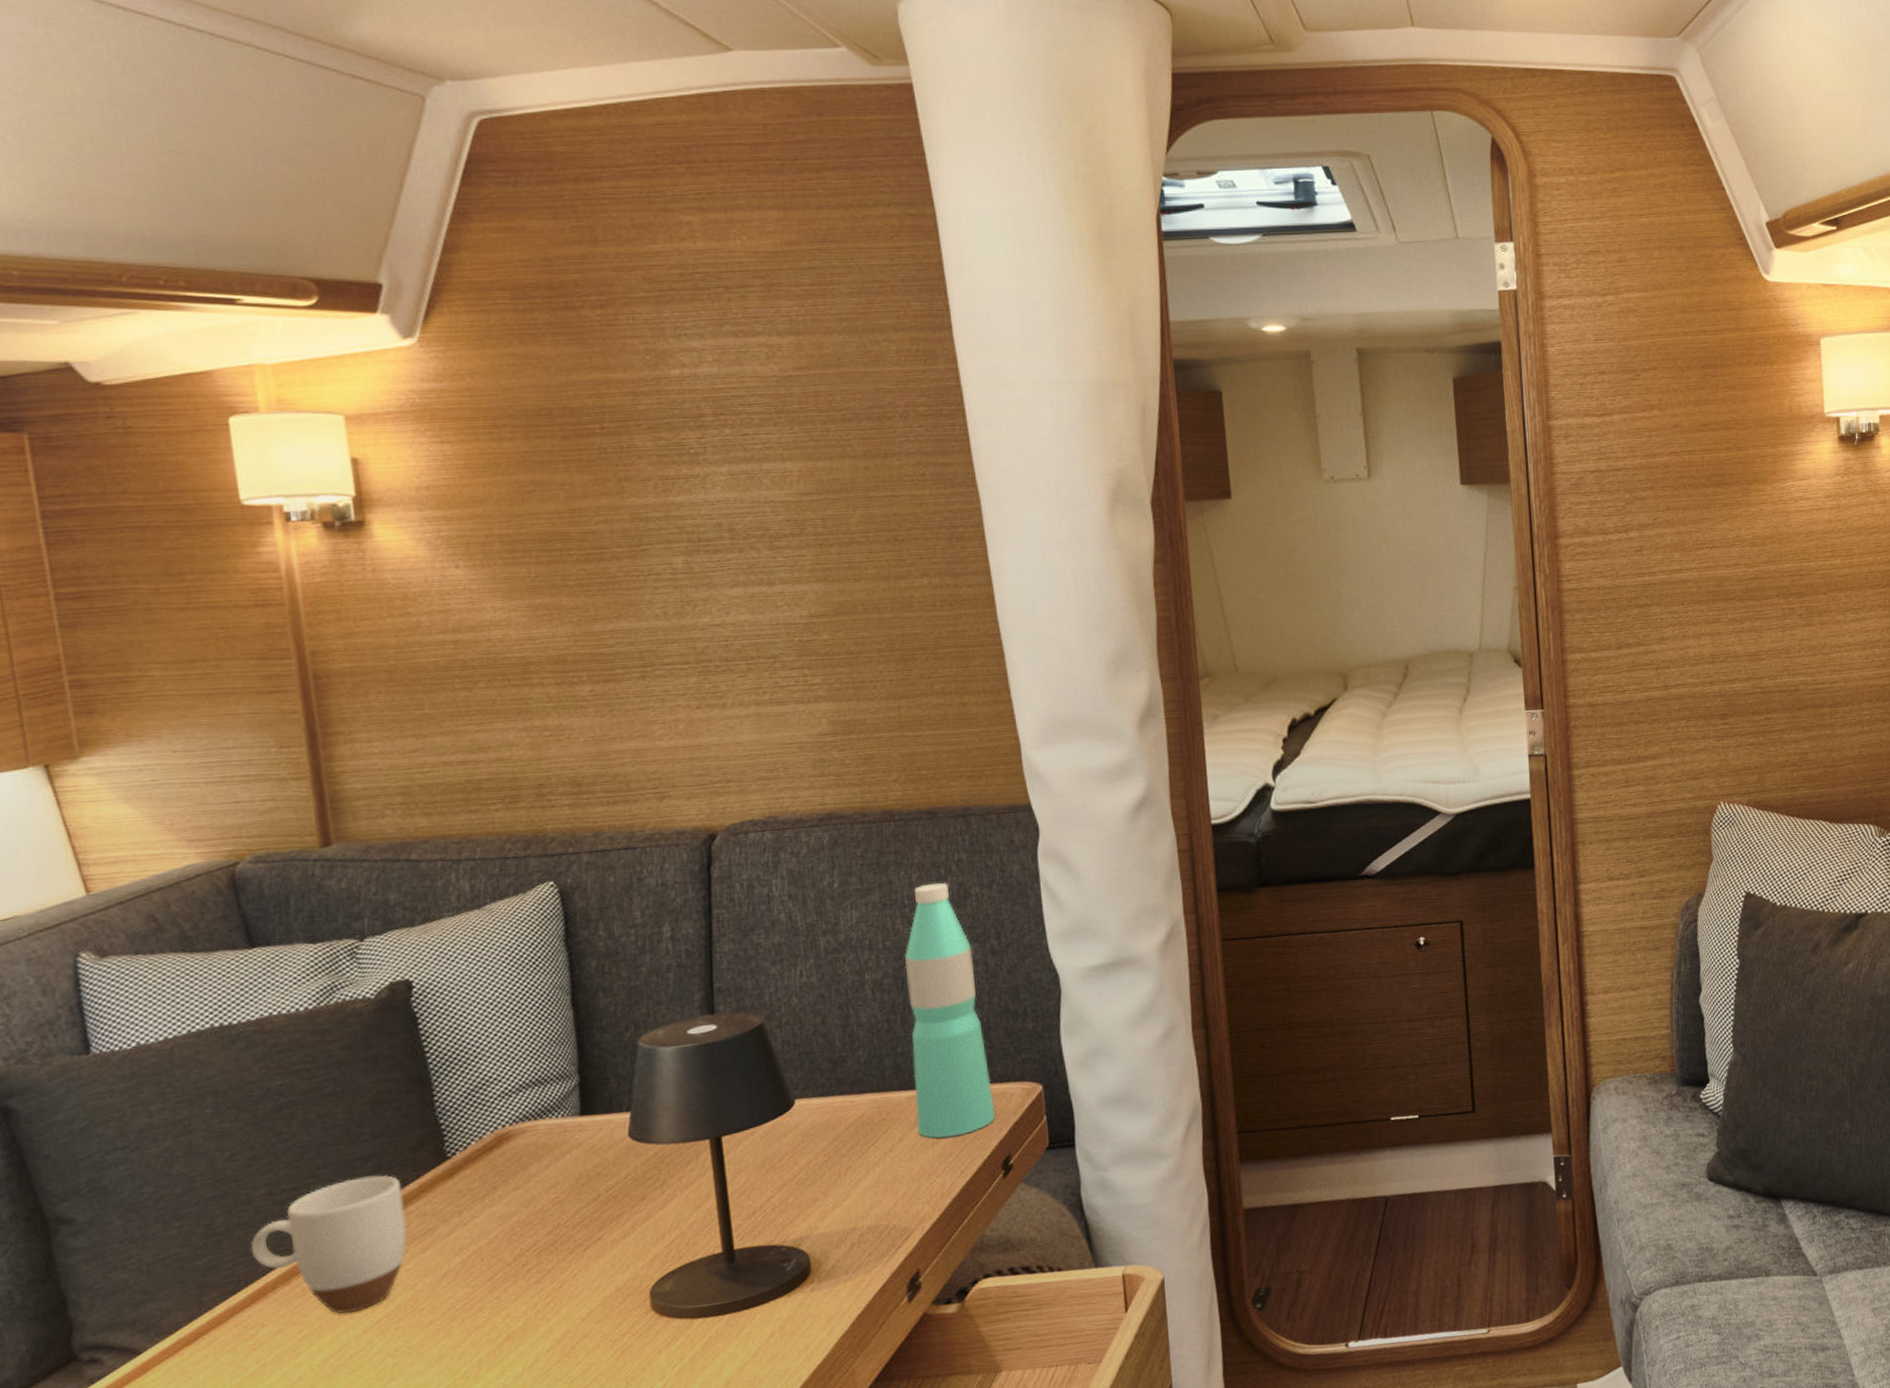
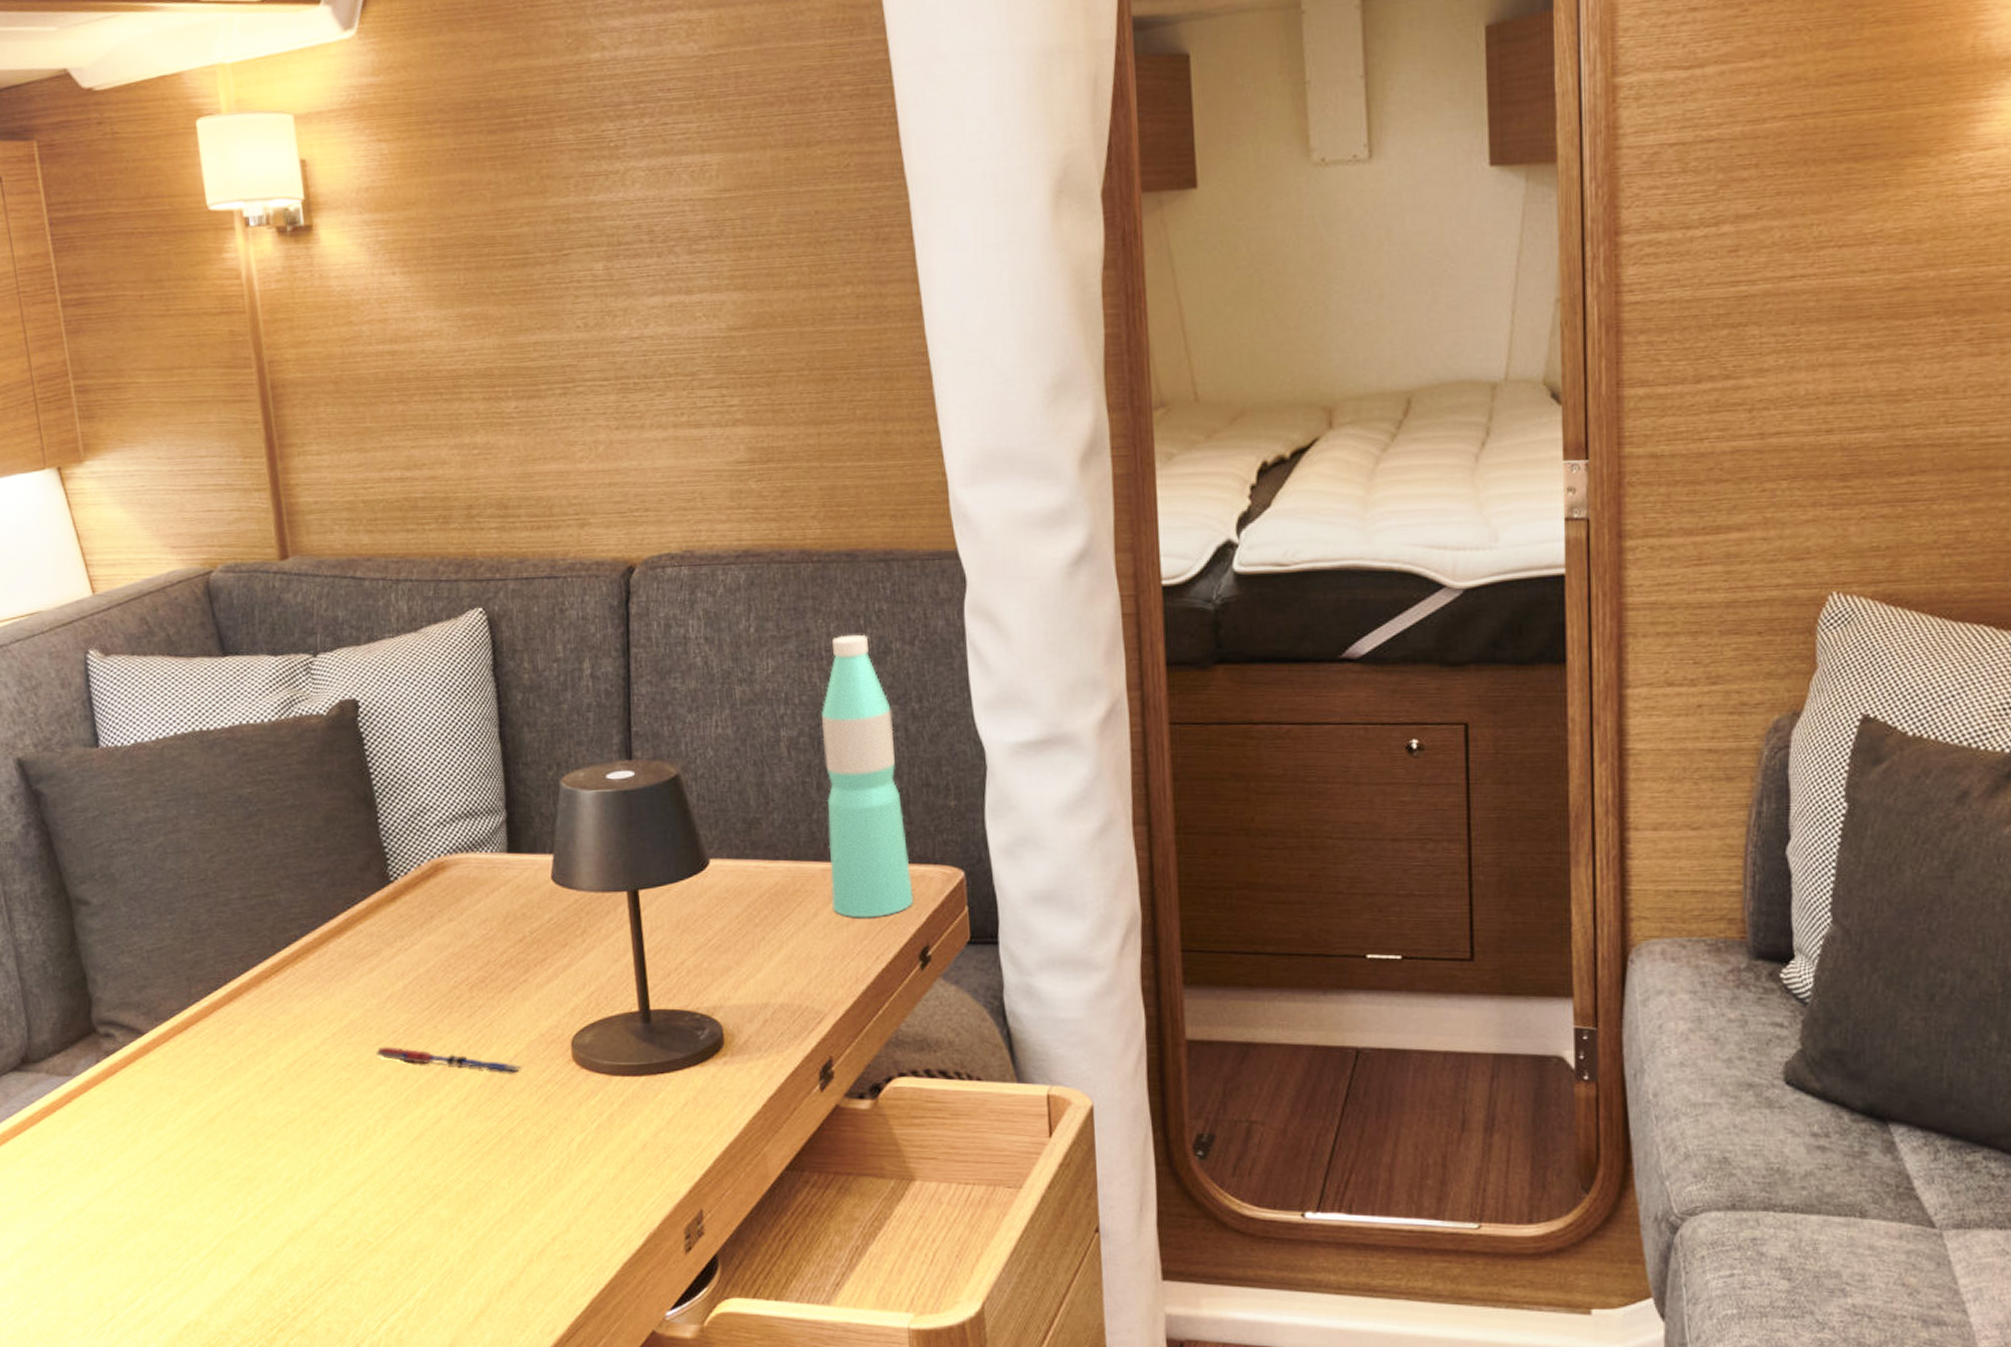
mug: present [250,1175,407,1314] -> none [228,891,357,1022]
pen: none [429,1321,597,1338] -> present [376,1046,523,1074]

